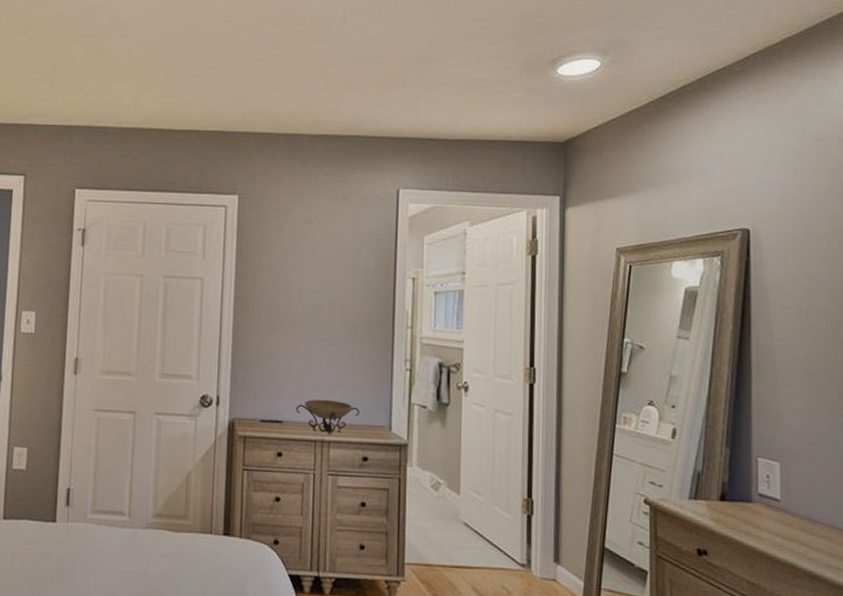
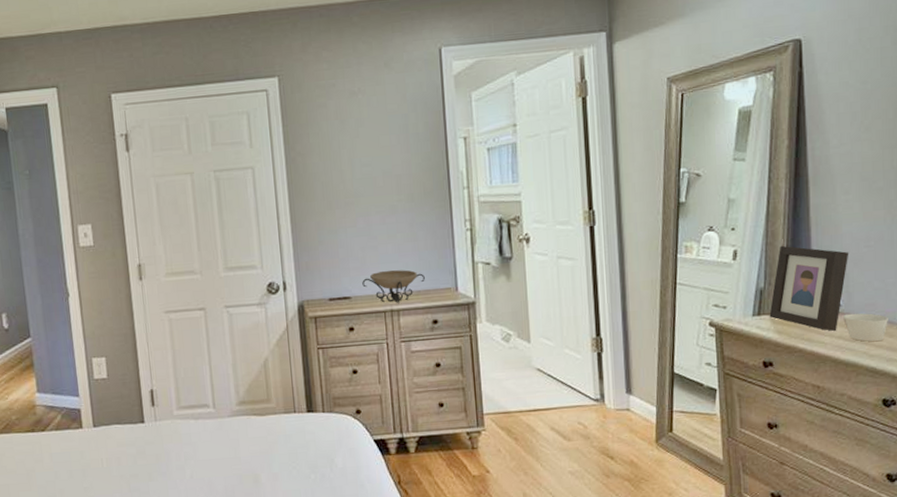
picture frame: none [706,430,790,527] -> present [769,245,849,331]
candle: none [782,511,828,545] -> present [843,313,888,342]

